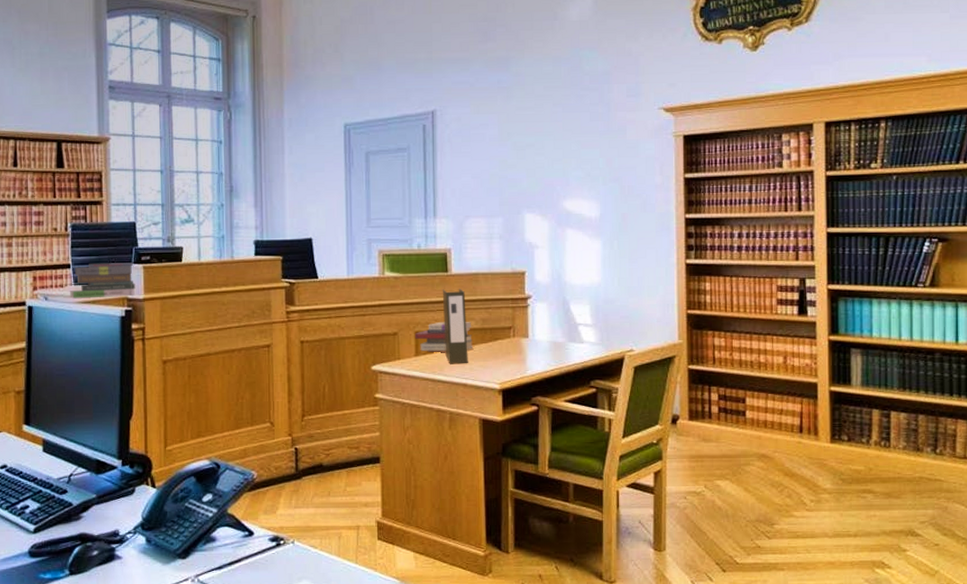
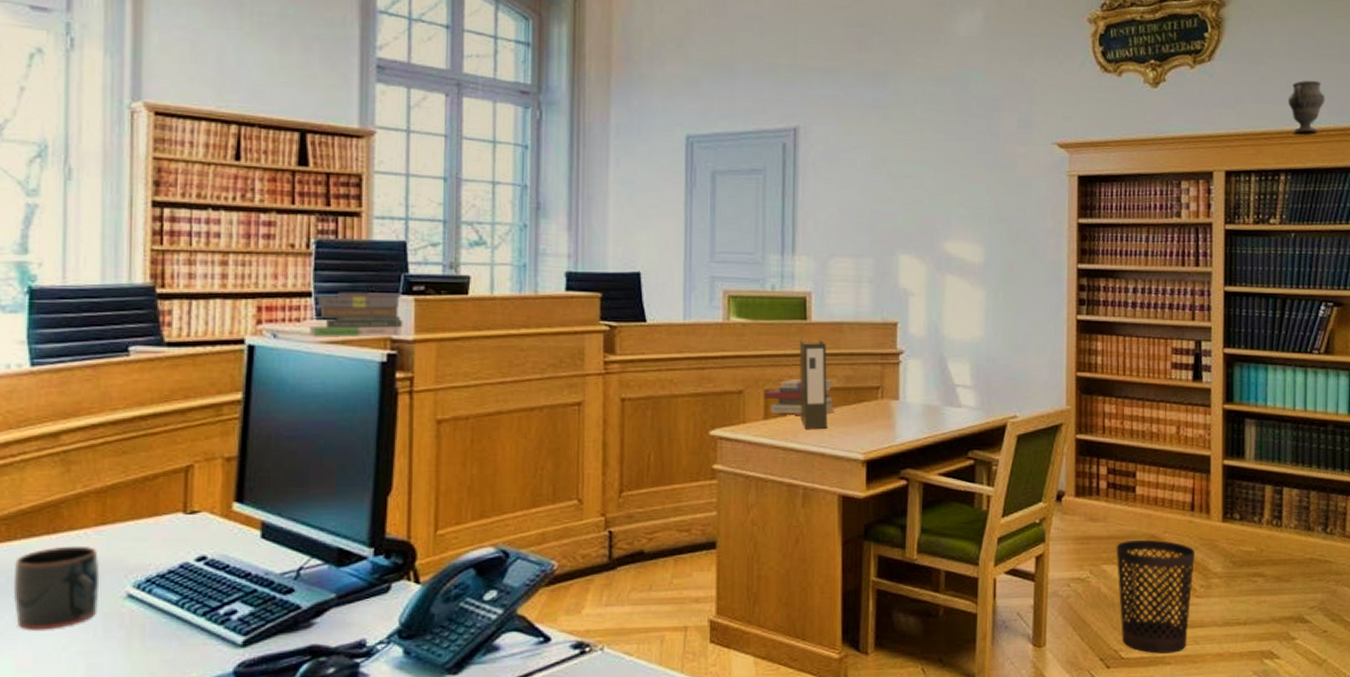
trash bin: none [728,458,804,560] -> present [1116,539,1195,654]
decorative vase: none [886,31,925,85] -> present [1287,80,1326,136]

